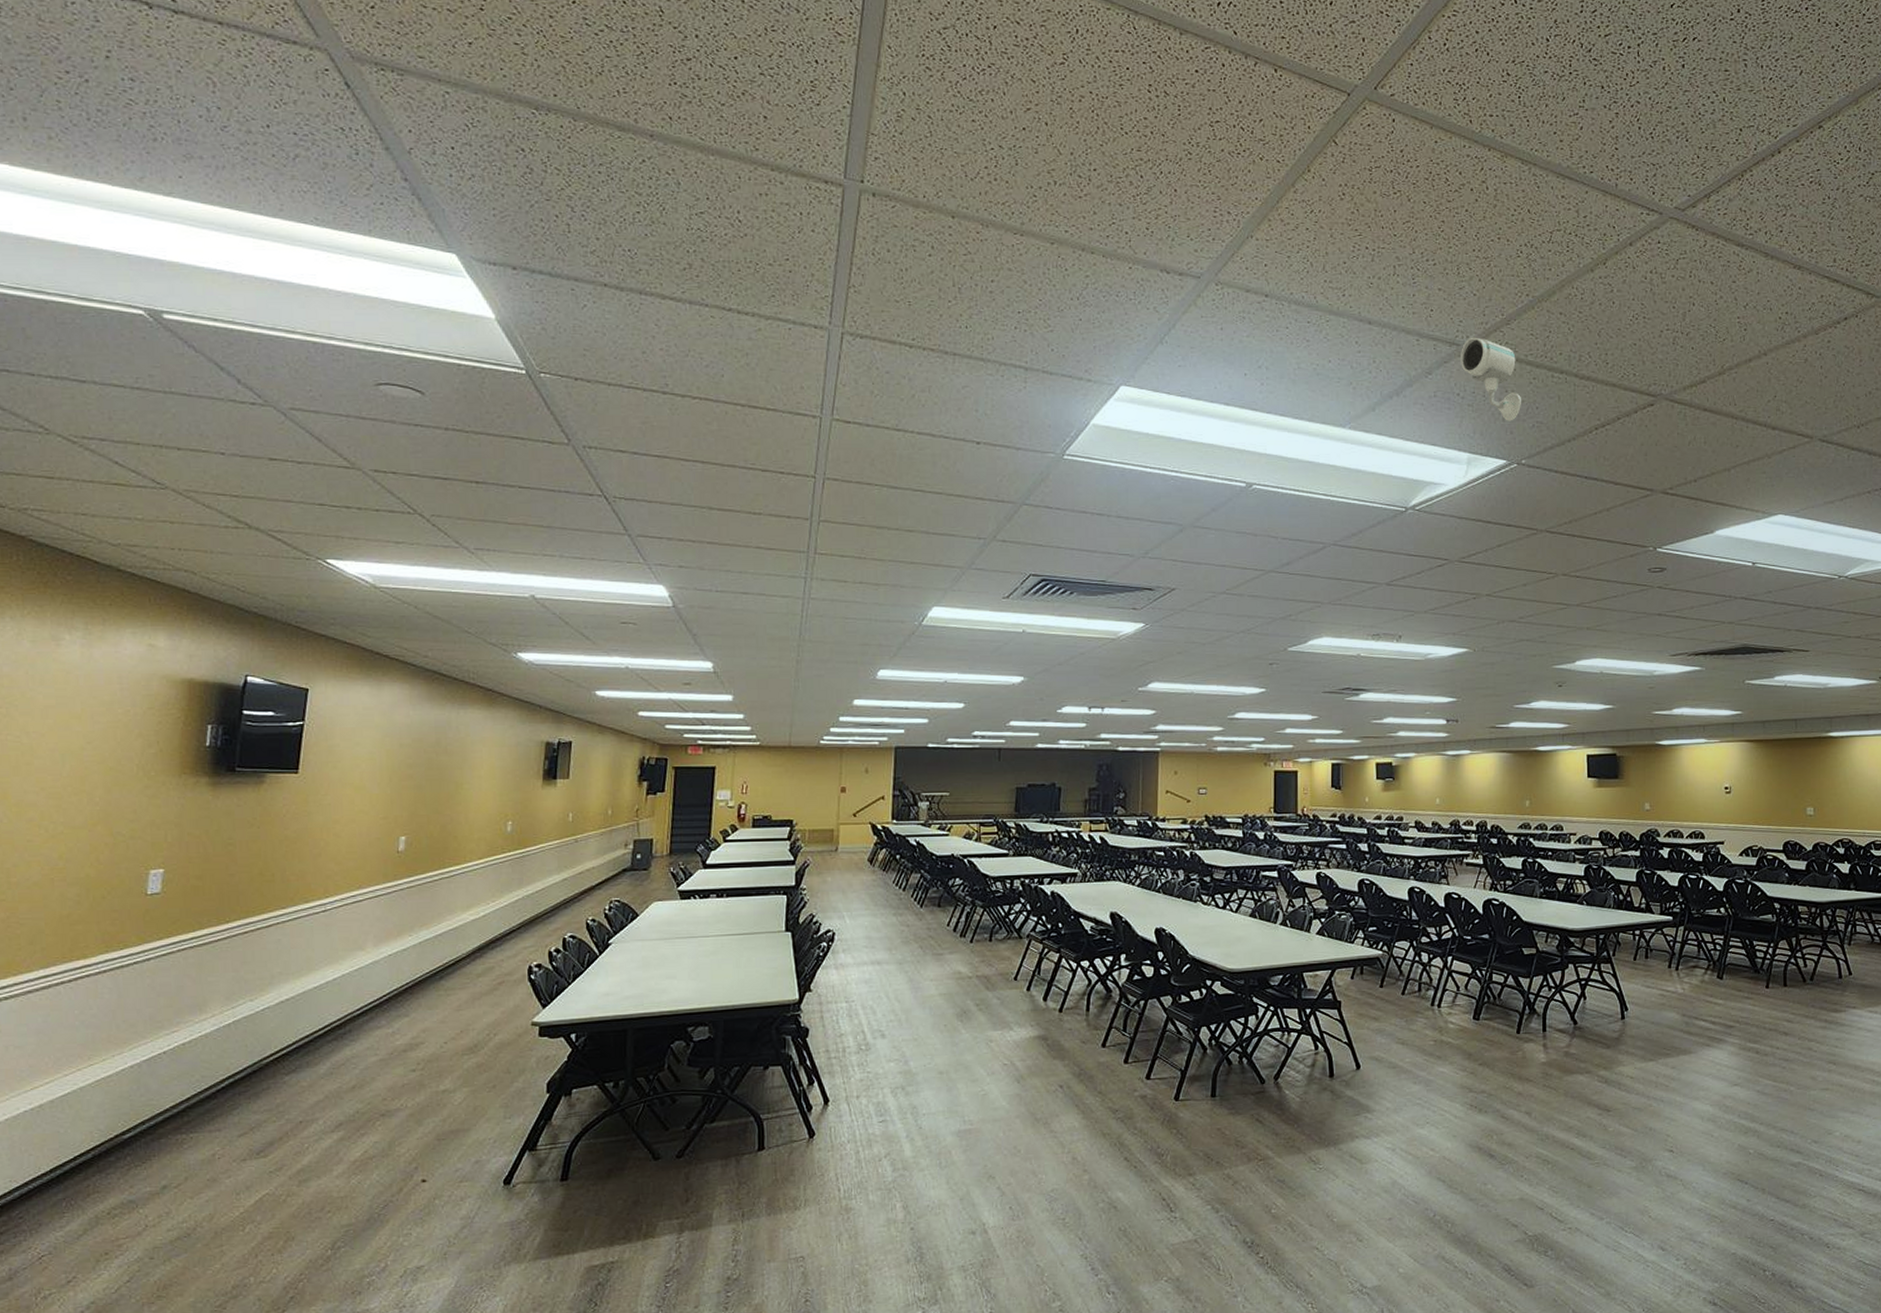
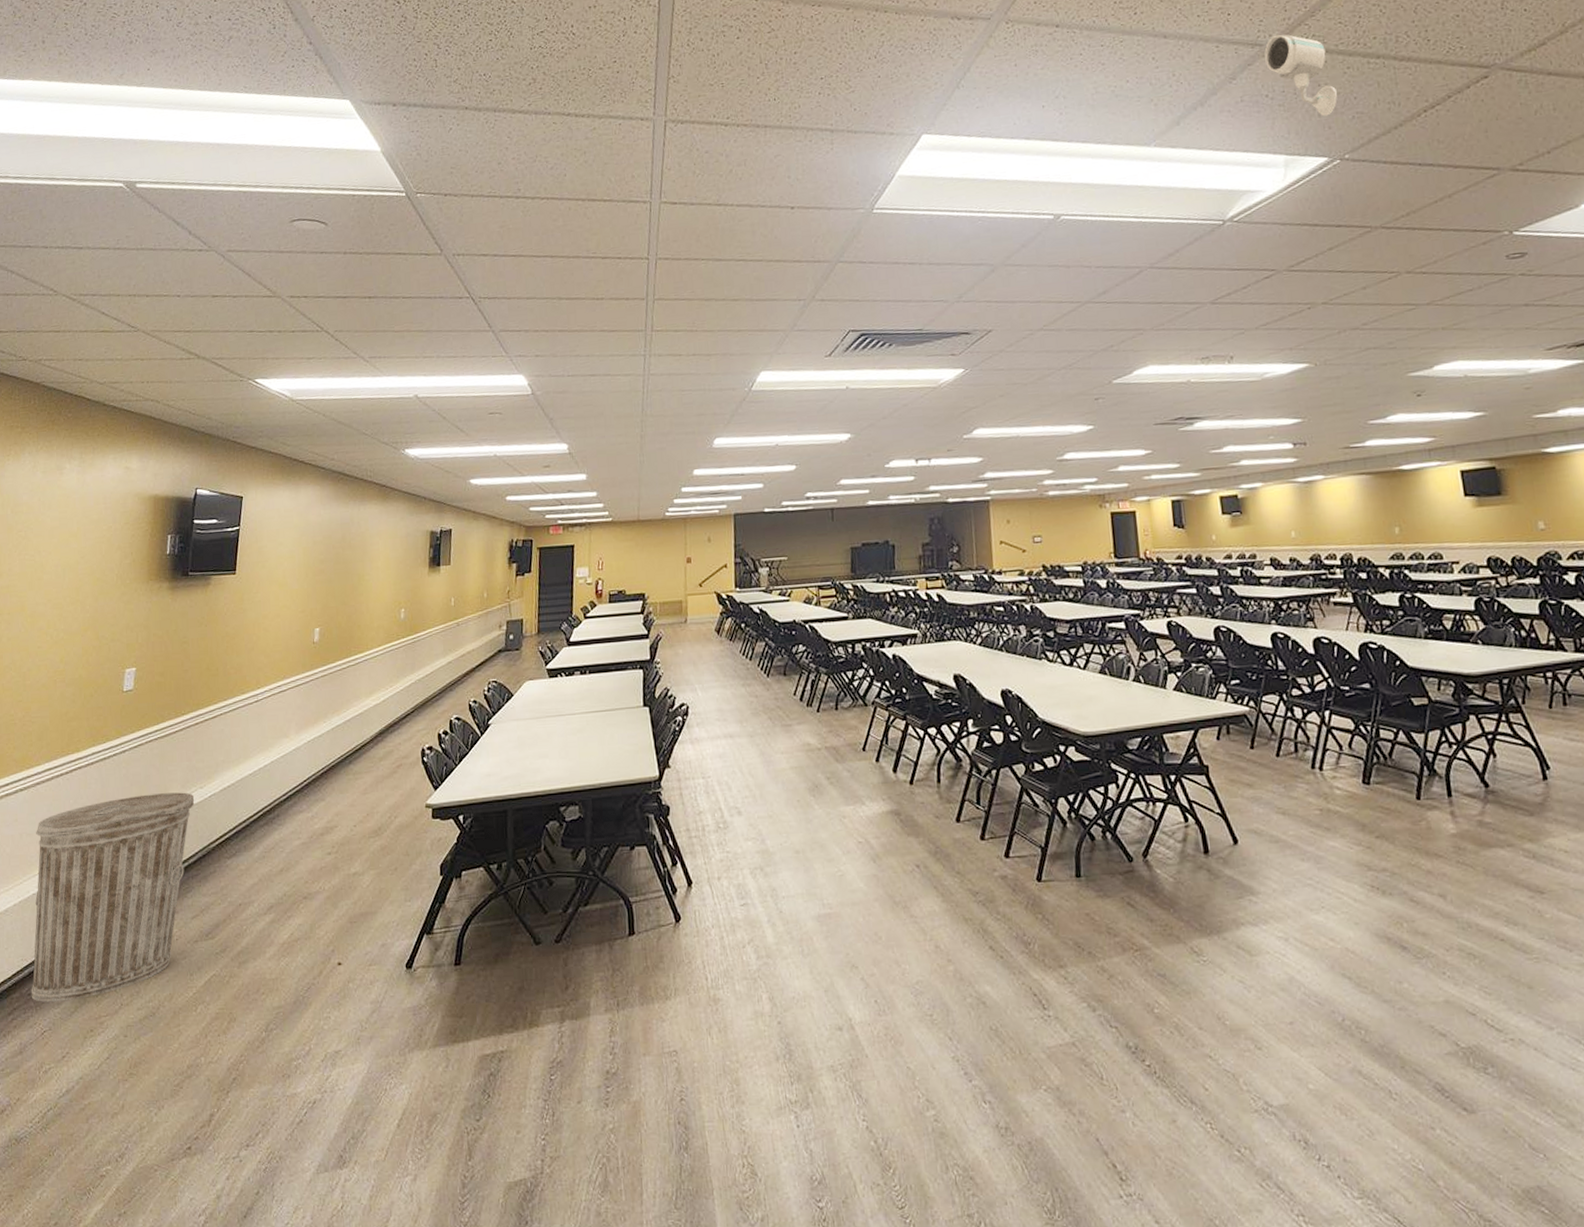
trash can: none [23,1004,243,1226] -> present [31,792,195,1002]

